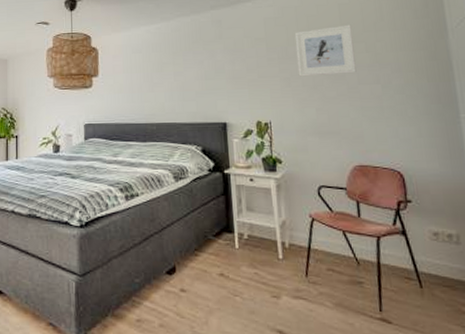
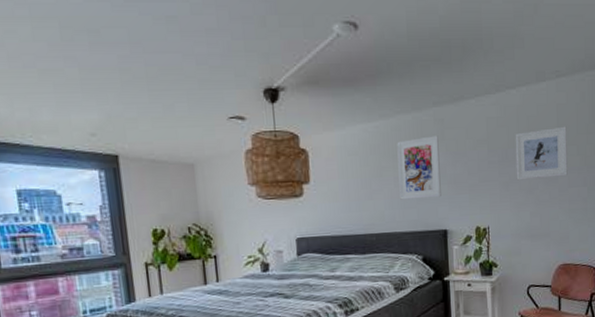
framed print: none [177,35,220,93] -> present [397,135,441,200]

